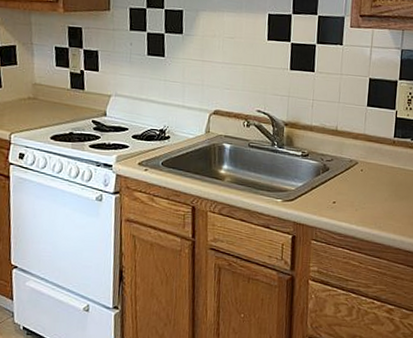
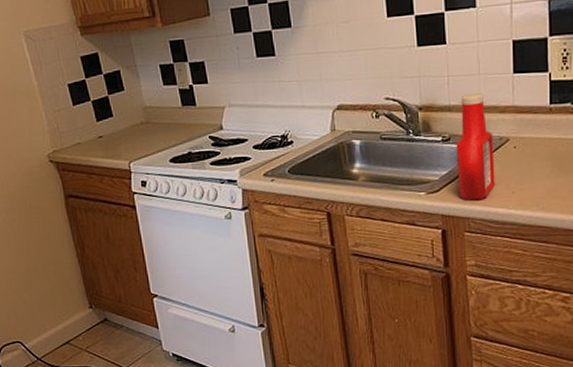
ketchup bottle: none [310,118,345,213] -> present [456,93,495,201]

